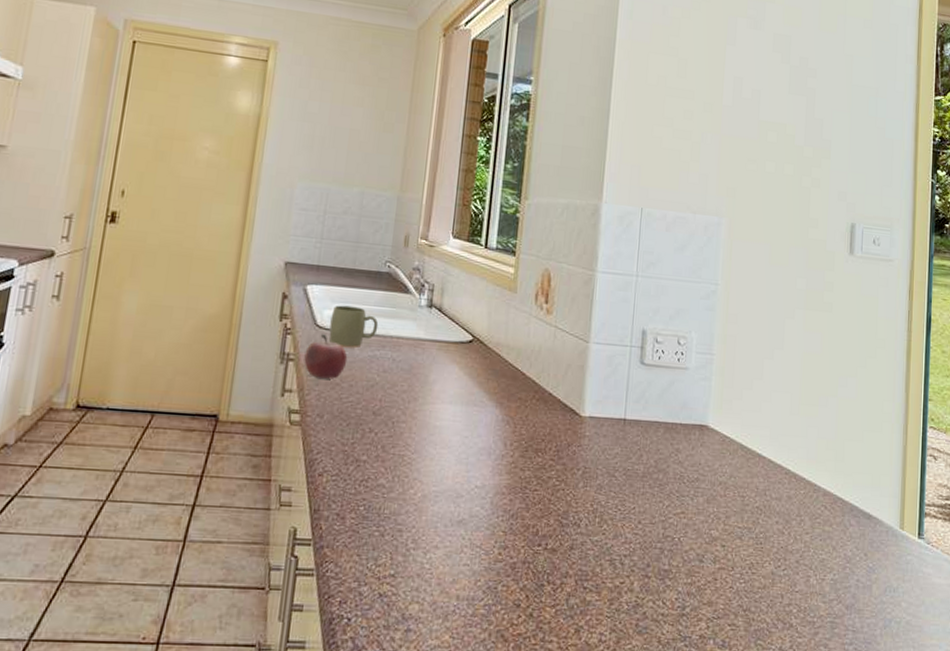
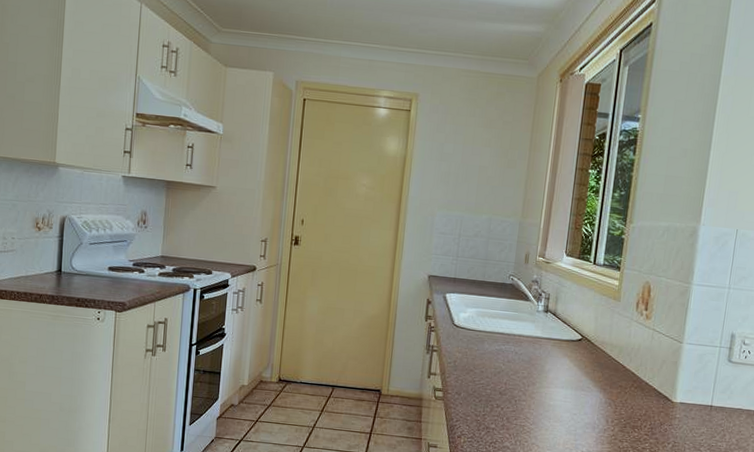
fruit: present [304,334,348,380] -> none [445,332,479,367]
mug: present [328,305,379,349] -> none [464,309,504,344]

